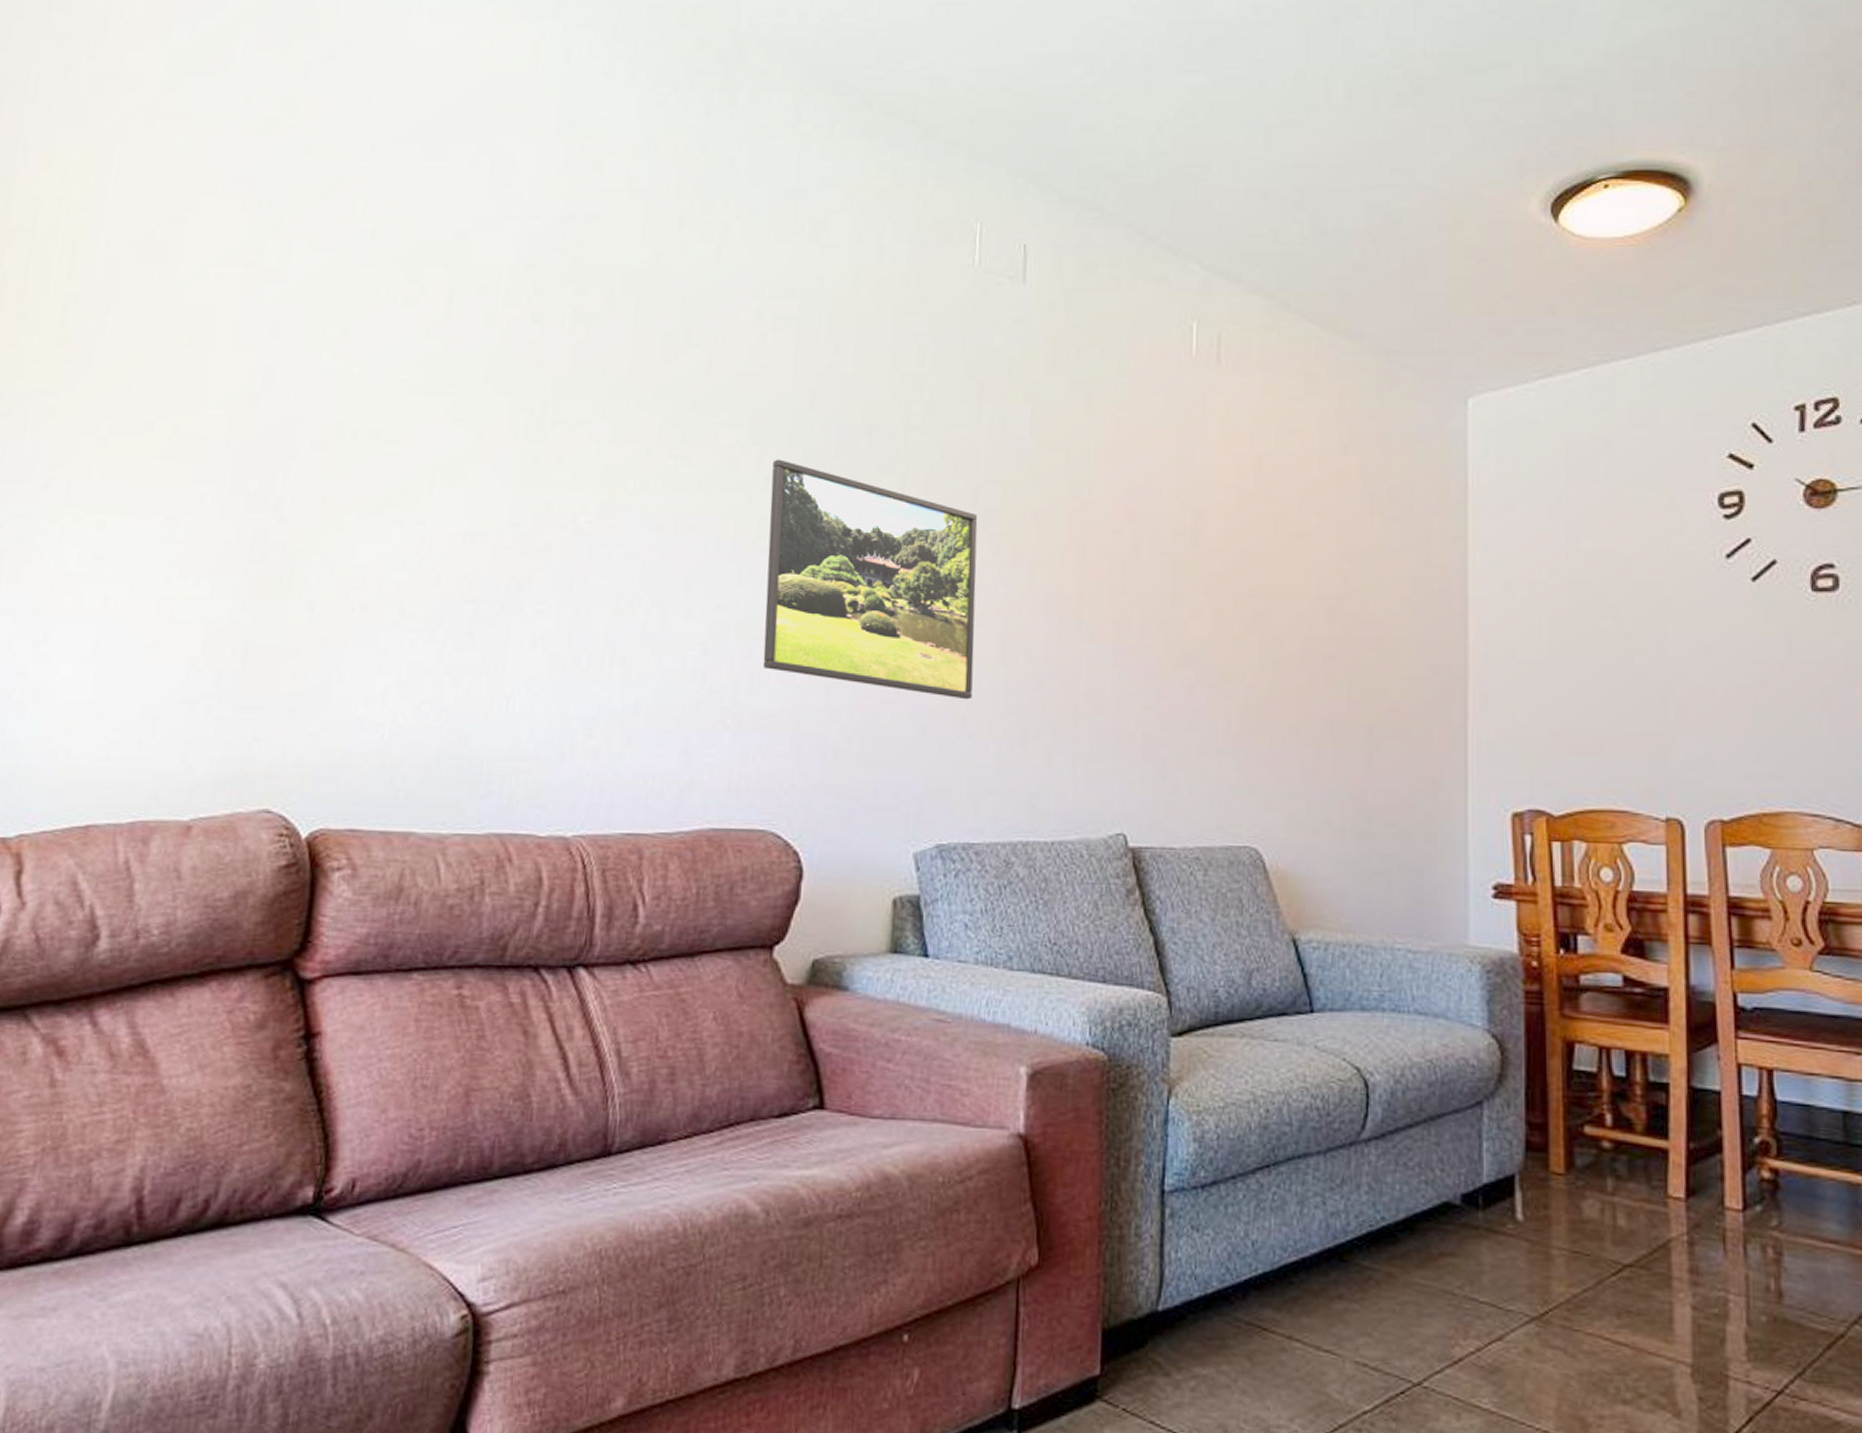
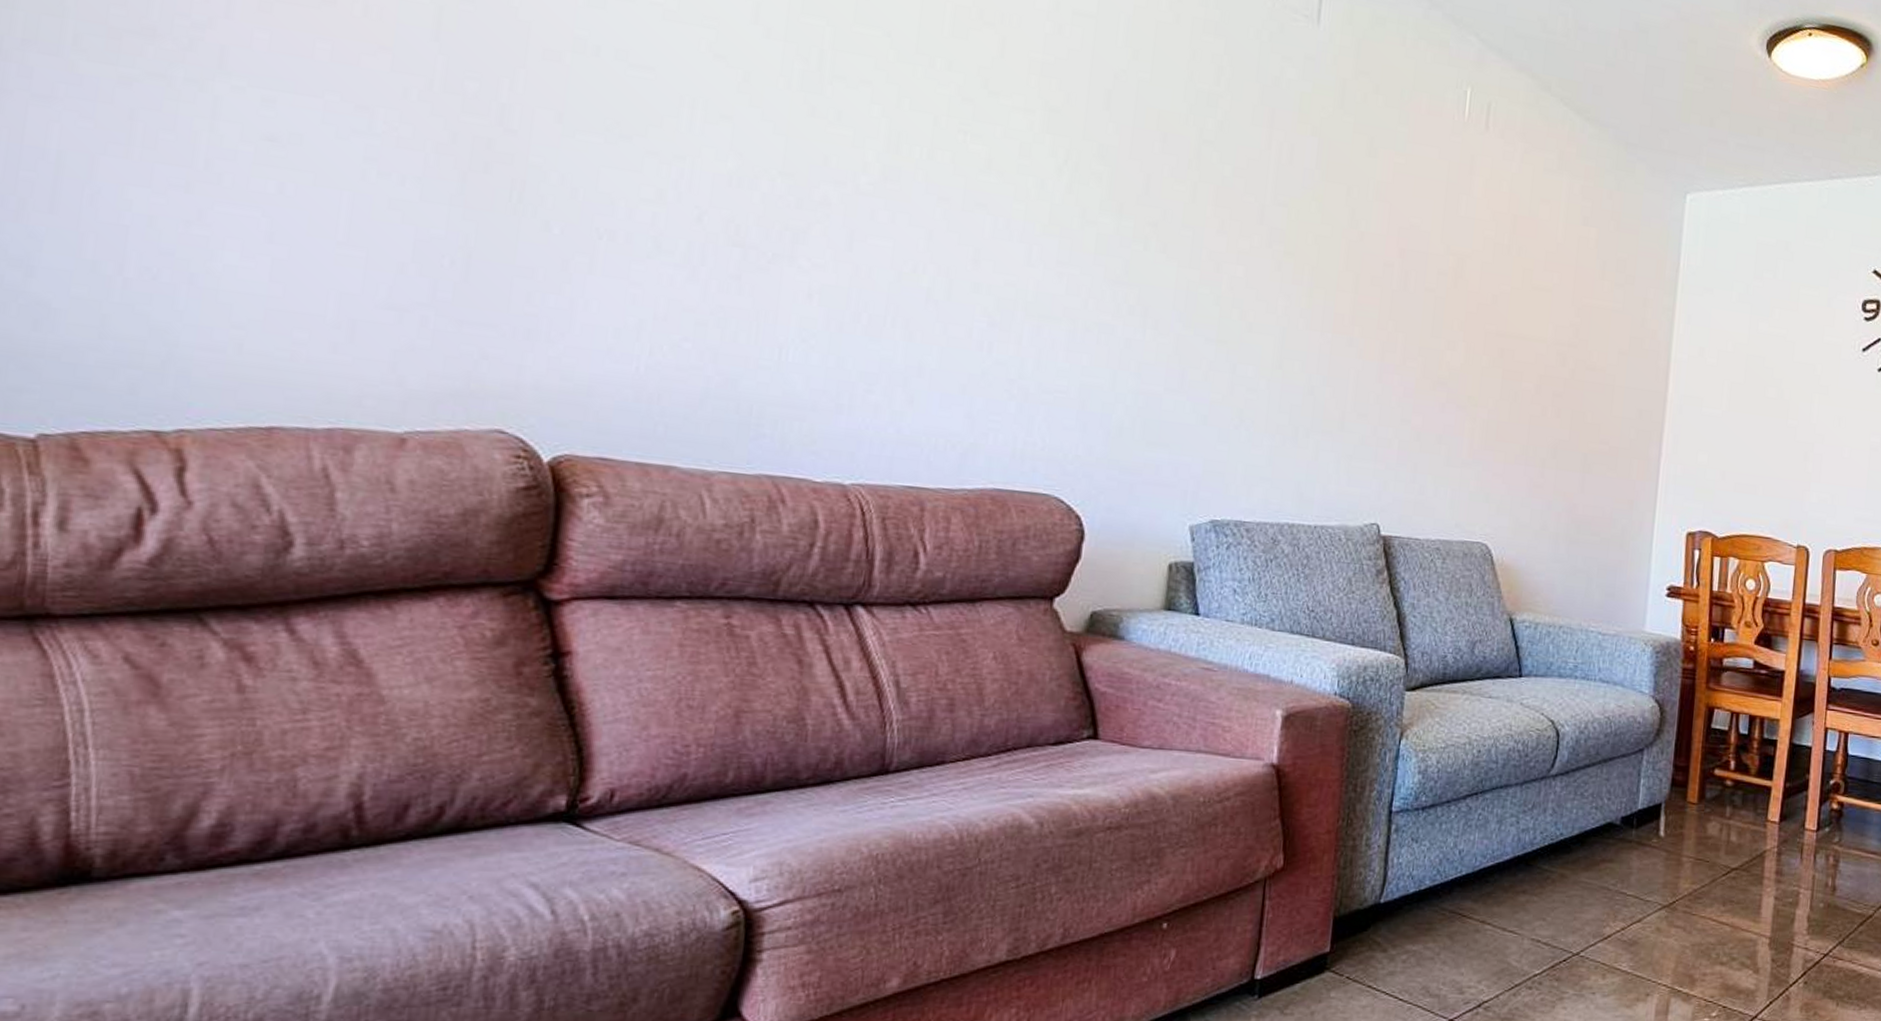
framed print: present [762,459,978,700] -> none [1050,151,1264,397]

